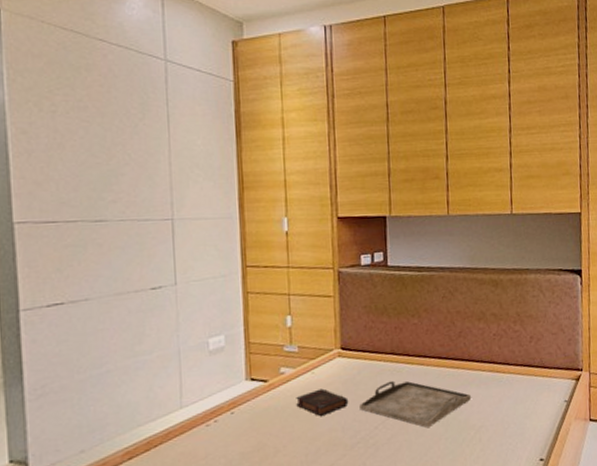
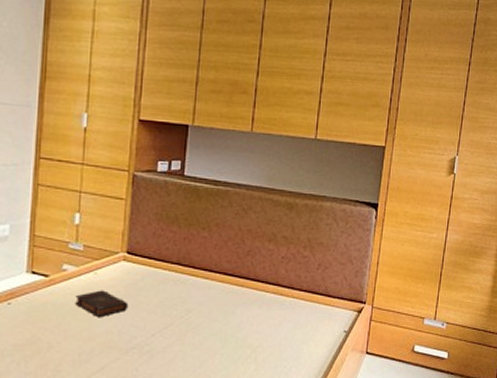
serving tray: present [359,380,471,429] -> none [139,290,252,342]

